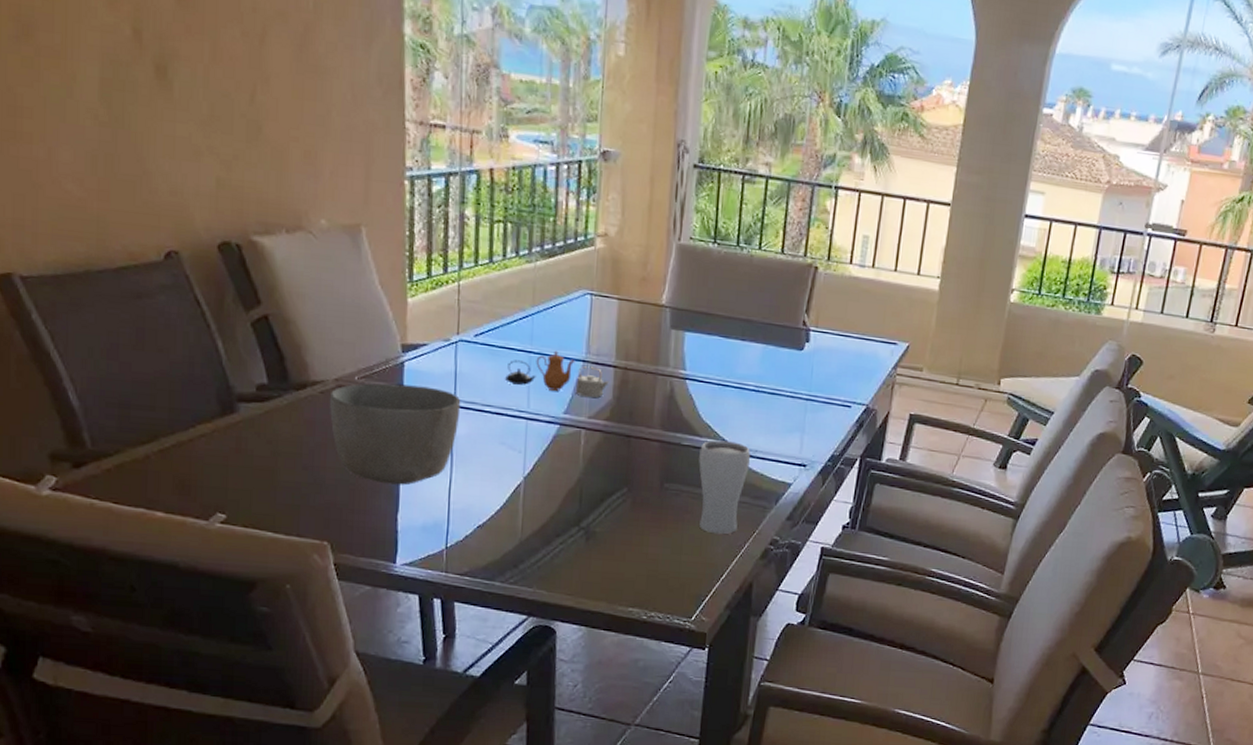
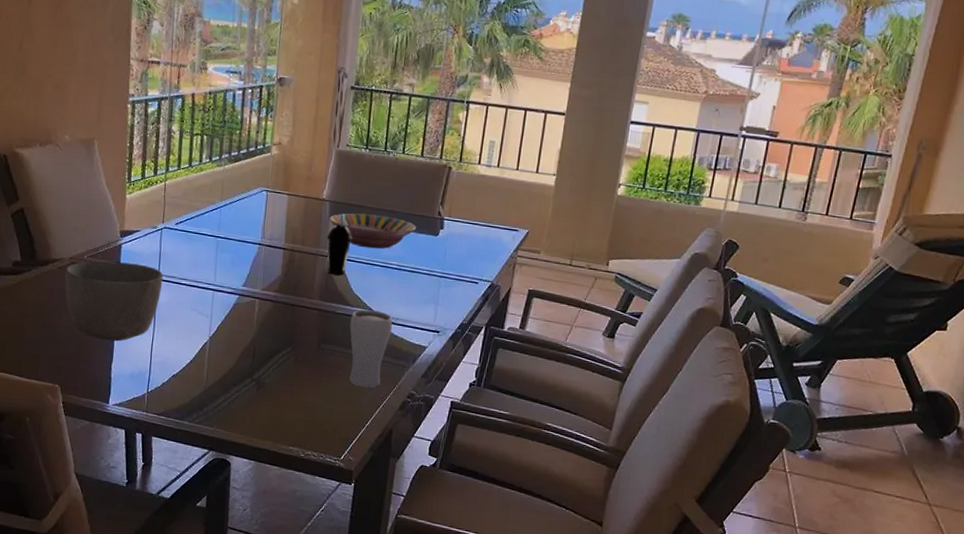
teapot: present [504,350,609,398] -> none [197,236,279,274]
cup: none [667,324,700,400] -> present [326,214,353,276]
serving bowl: none [670,322,778,367] -> present [329,213,417,249]

